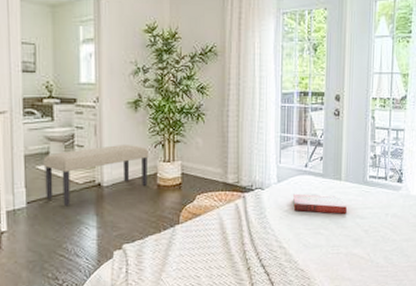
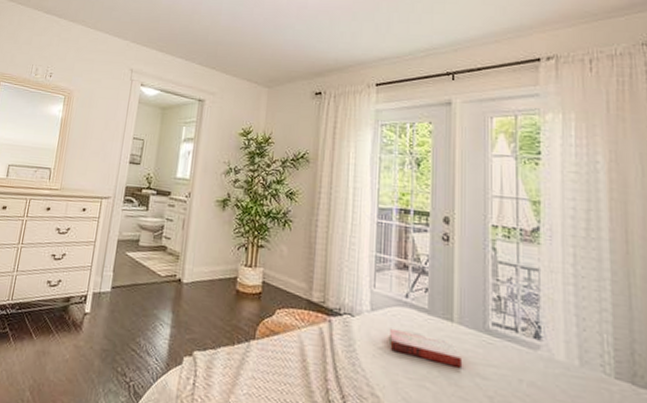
bench: present [43,145,149,207] -> none [129,241,232,298]

